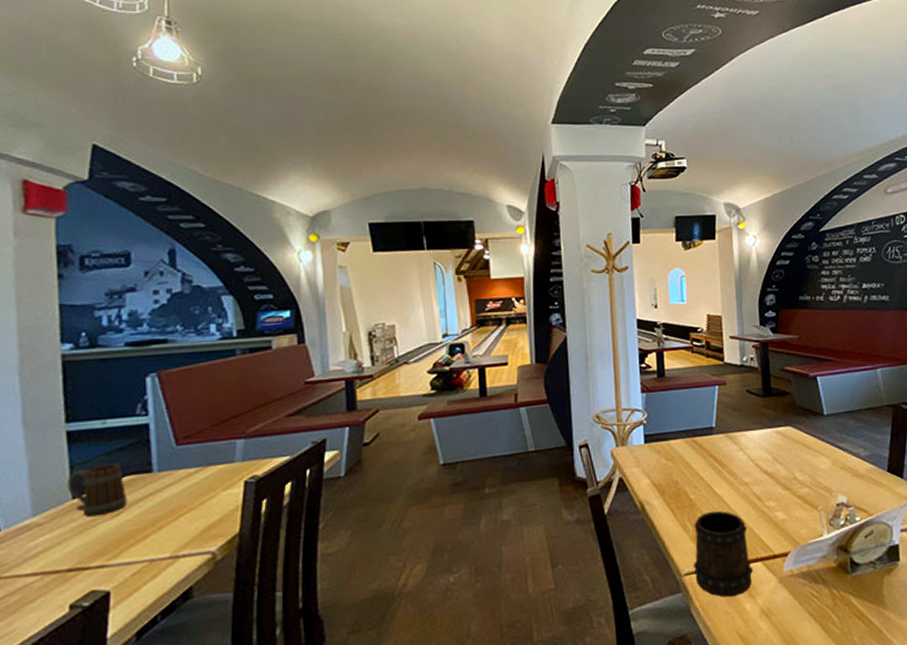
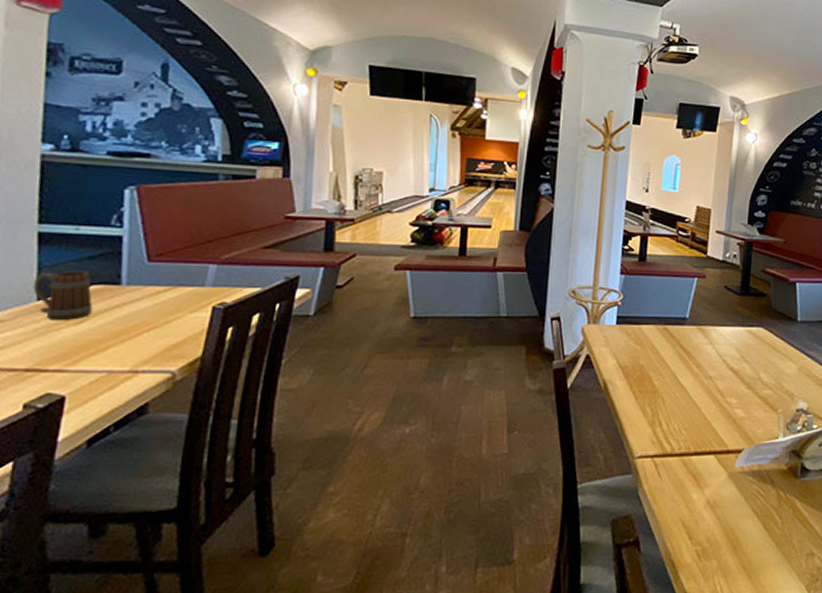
beer mug: present [693,511,753,598] -> none [647,399,706,484]

